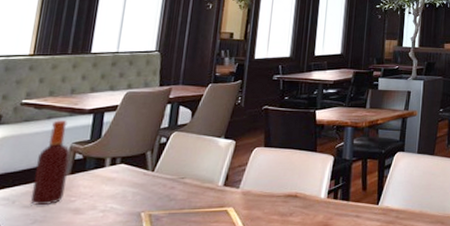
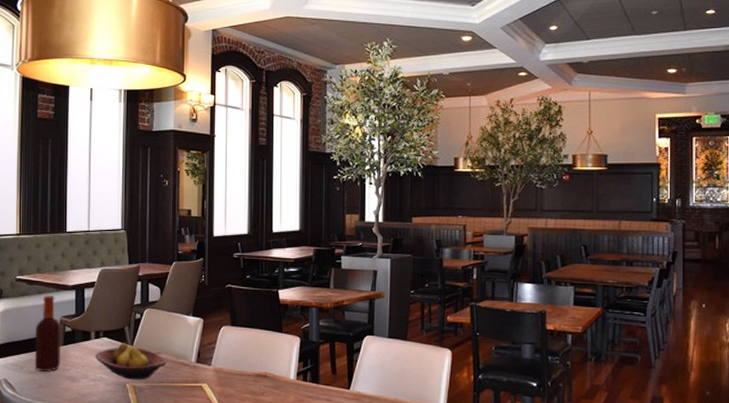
fruit bowl: none [108,169,191,208] -> present [95,343,167,380]

